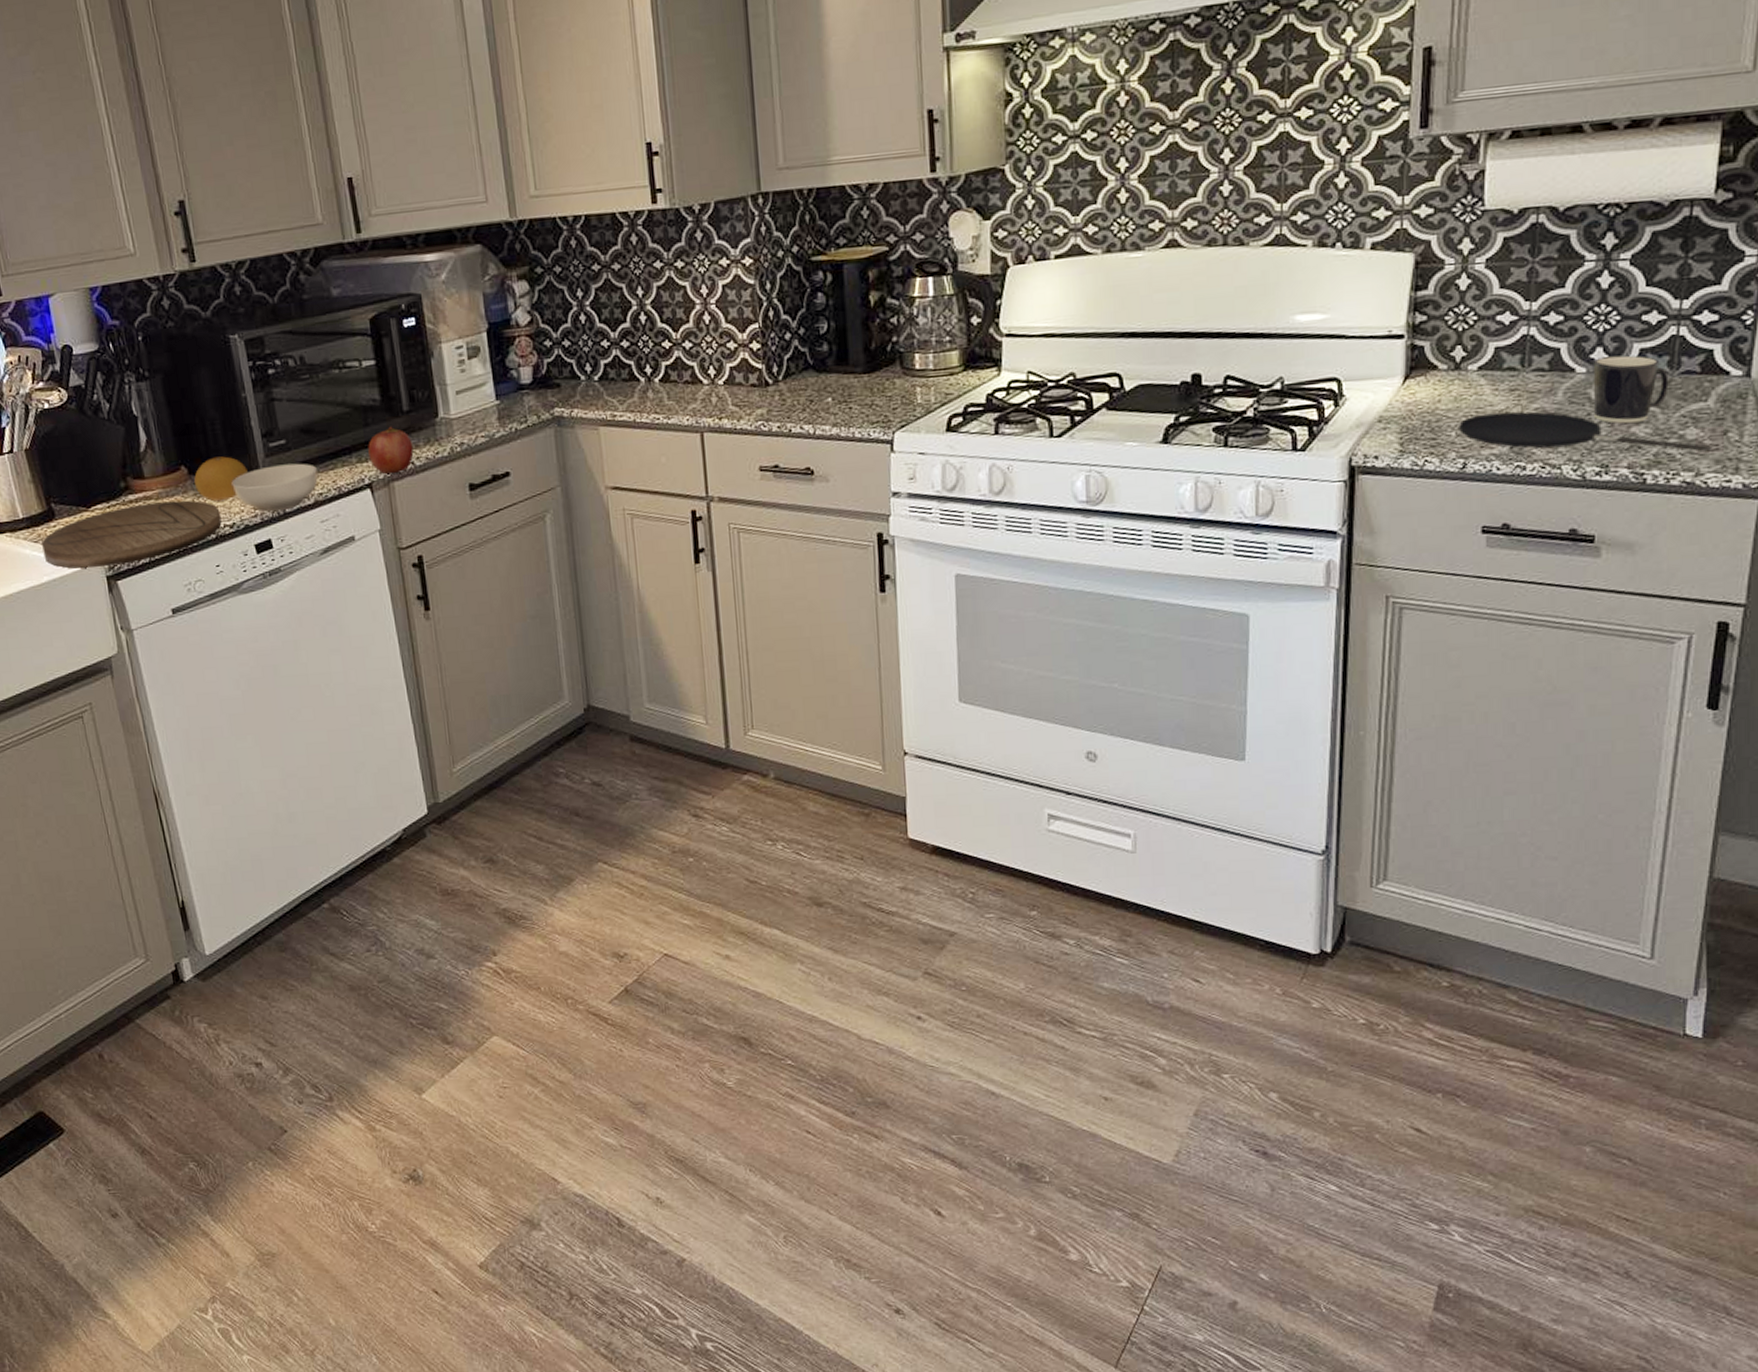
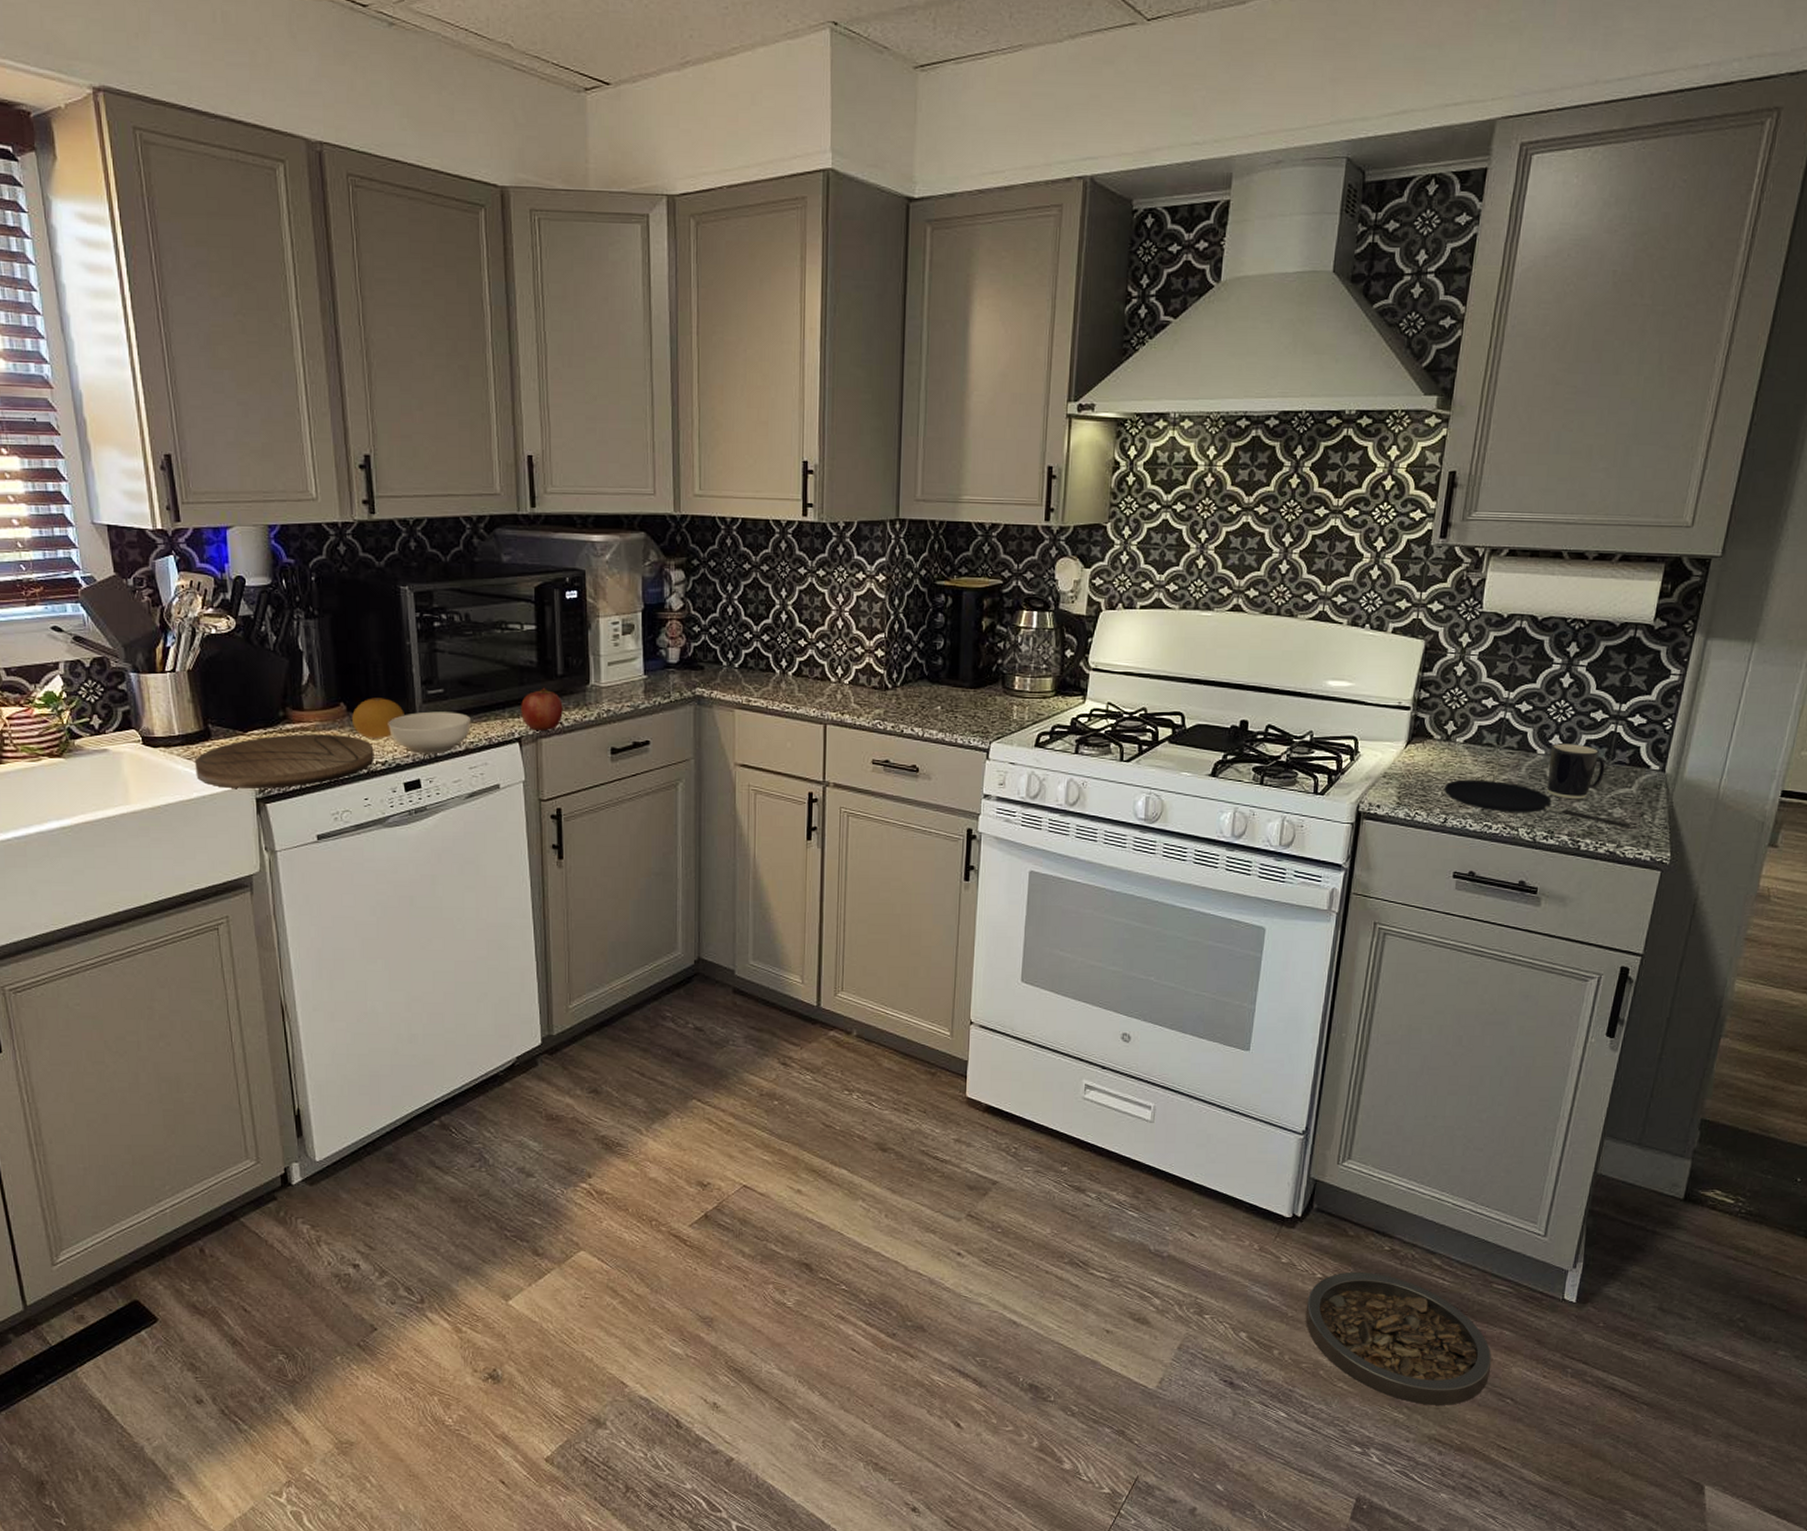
pet bowl: none [1349,1014,1598,1171] -> present [1305,1271,1492,1405]

